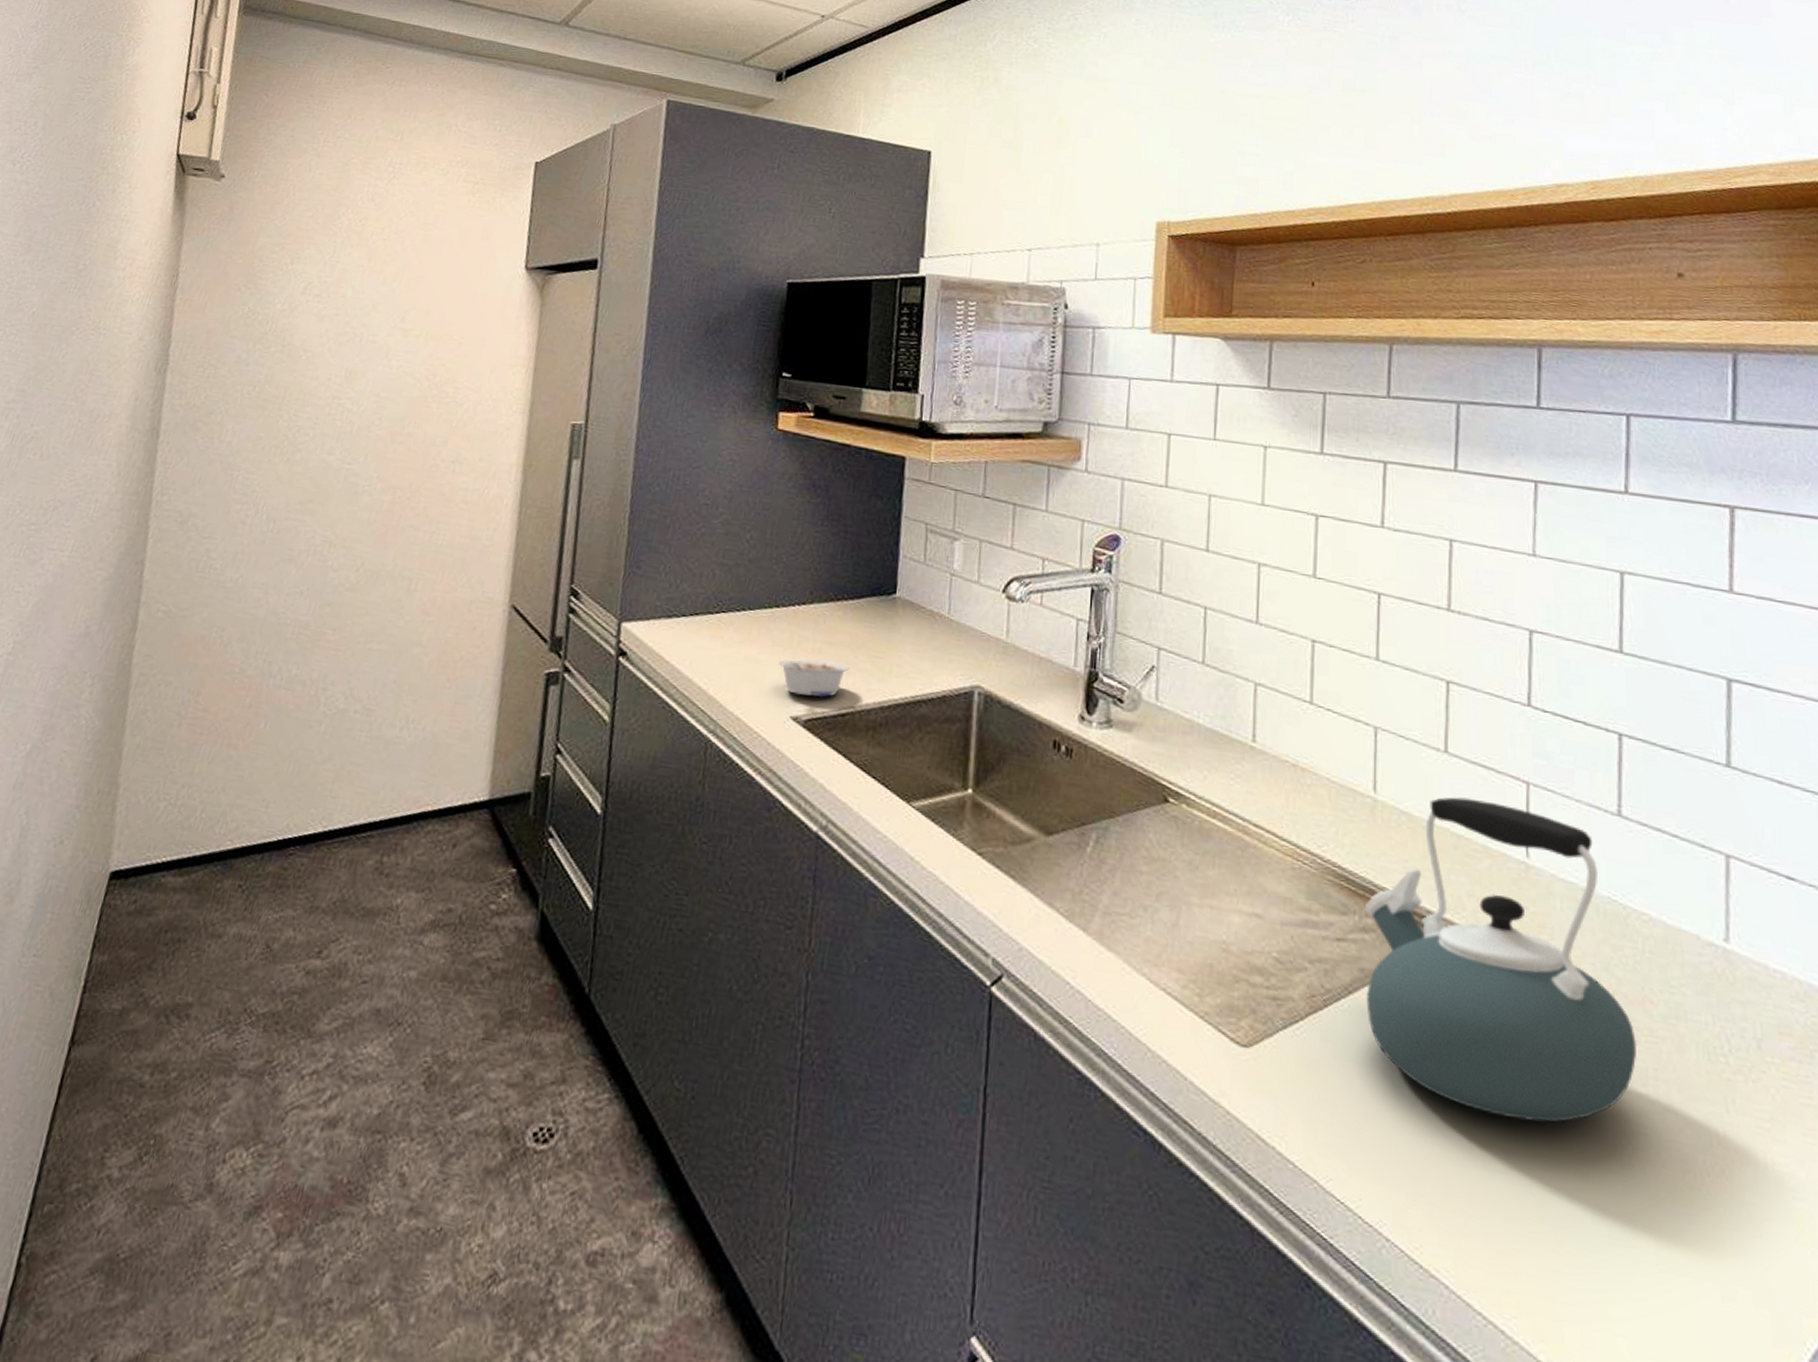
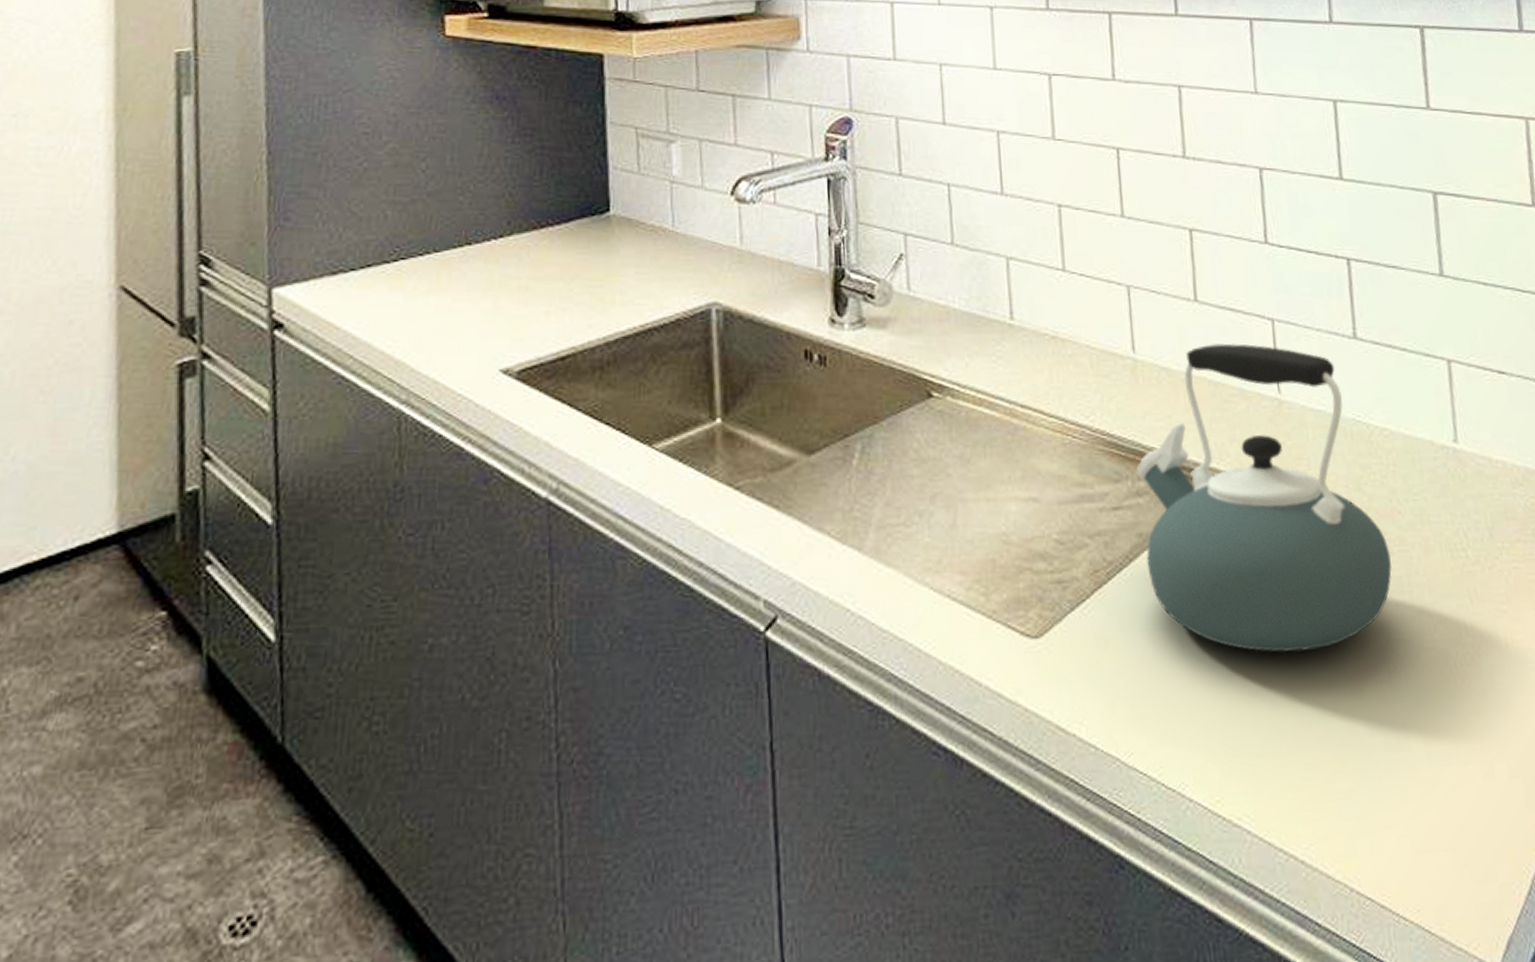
legume: present [778,659,850,698] -> none [478,298,565,343]

